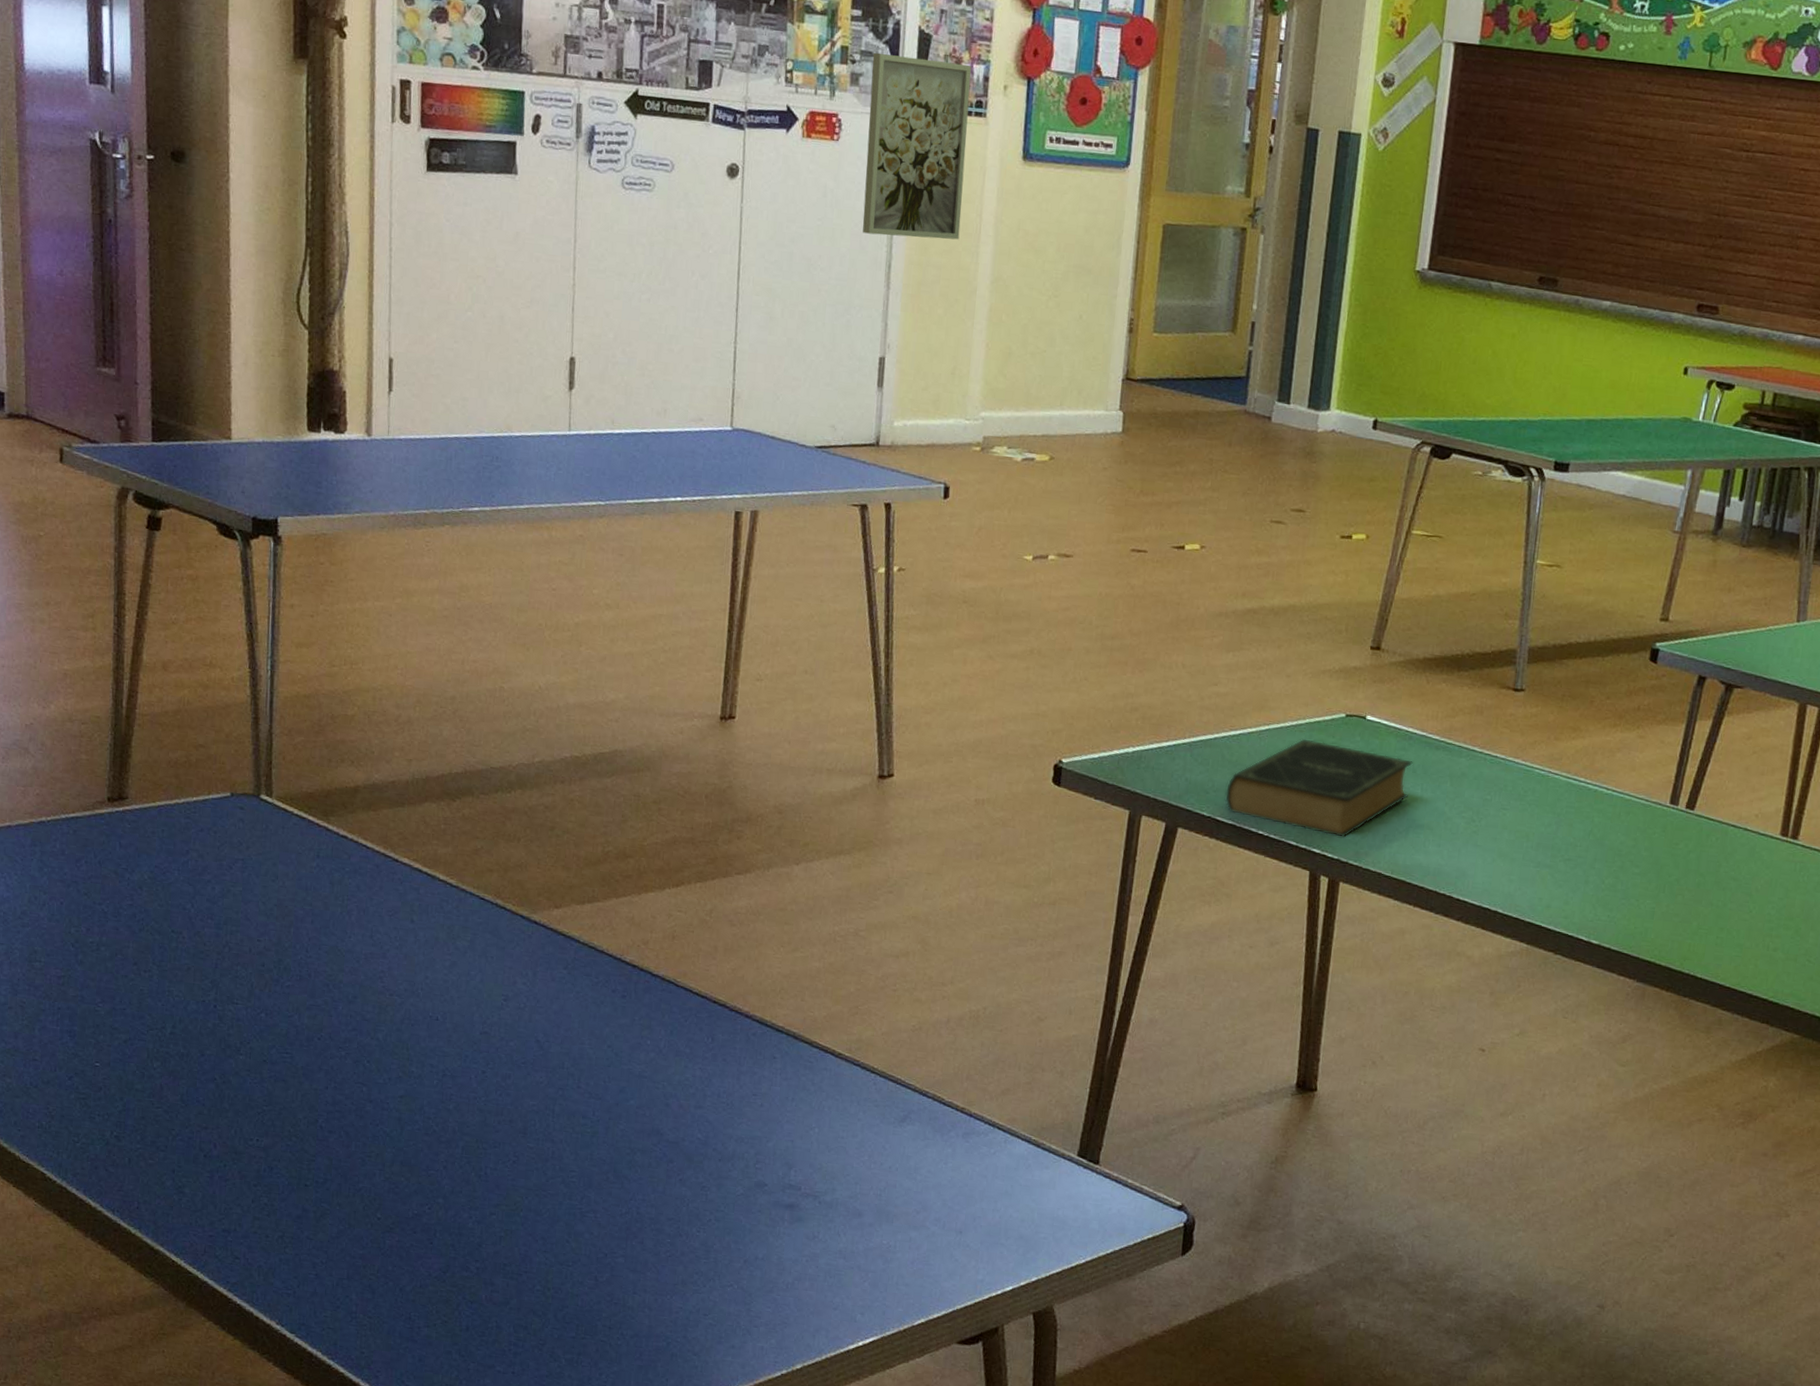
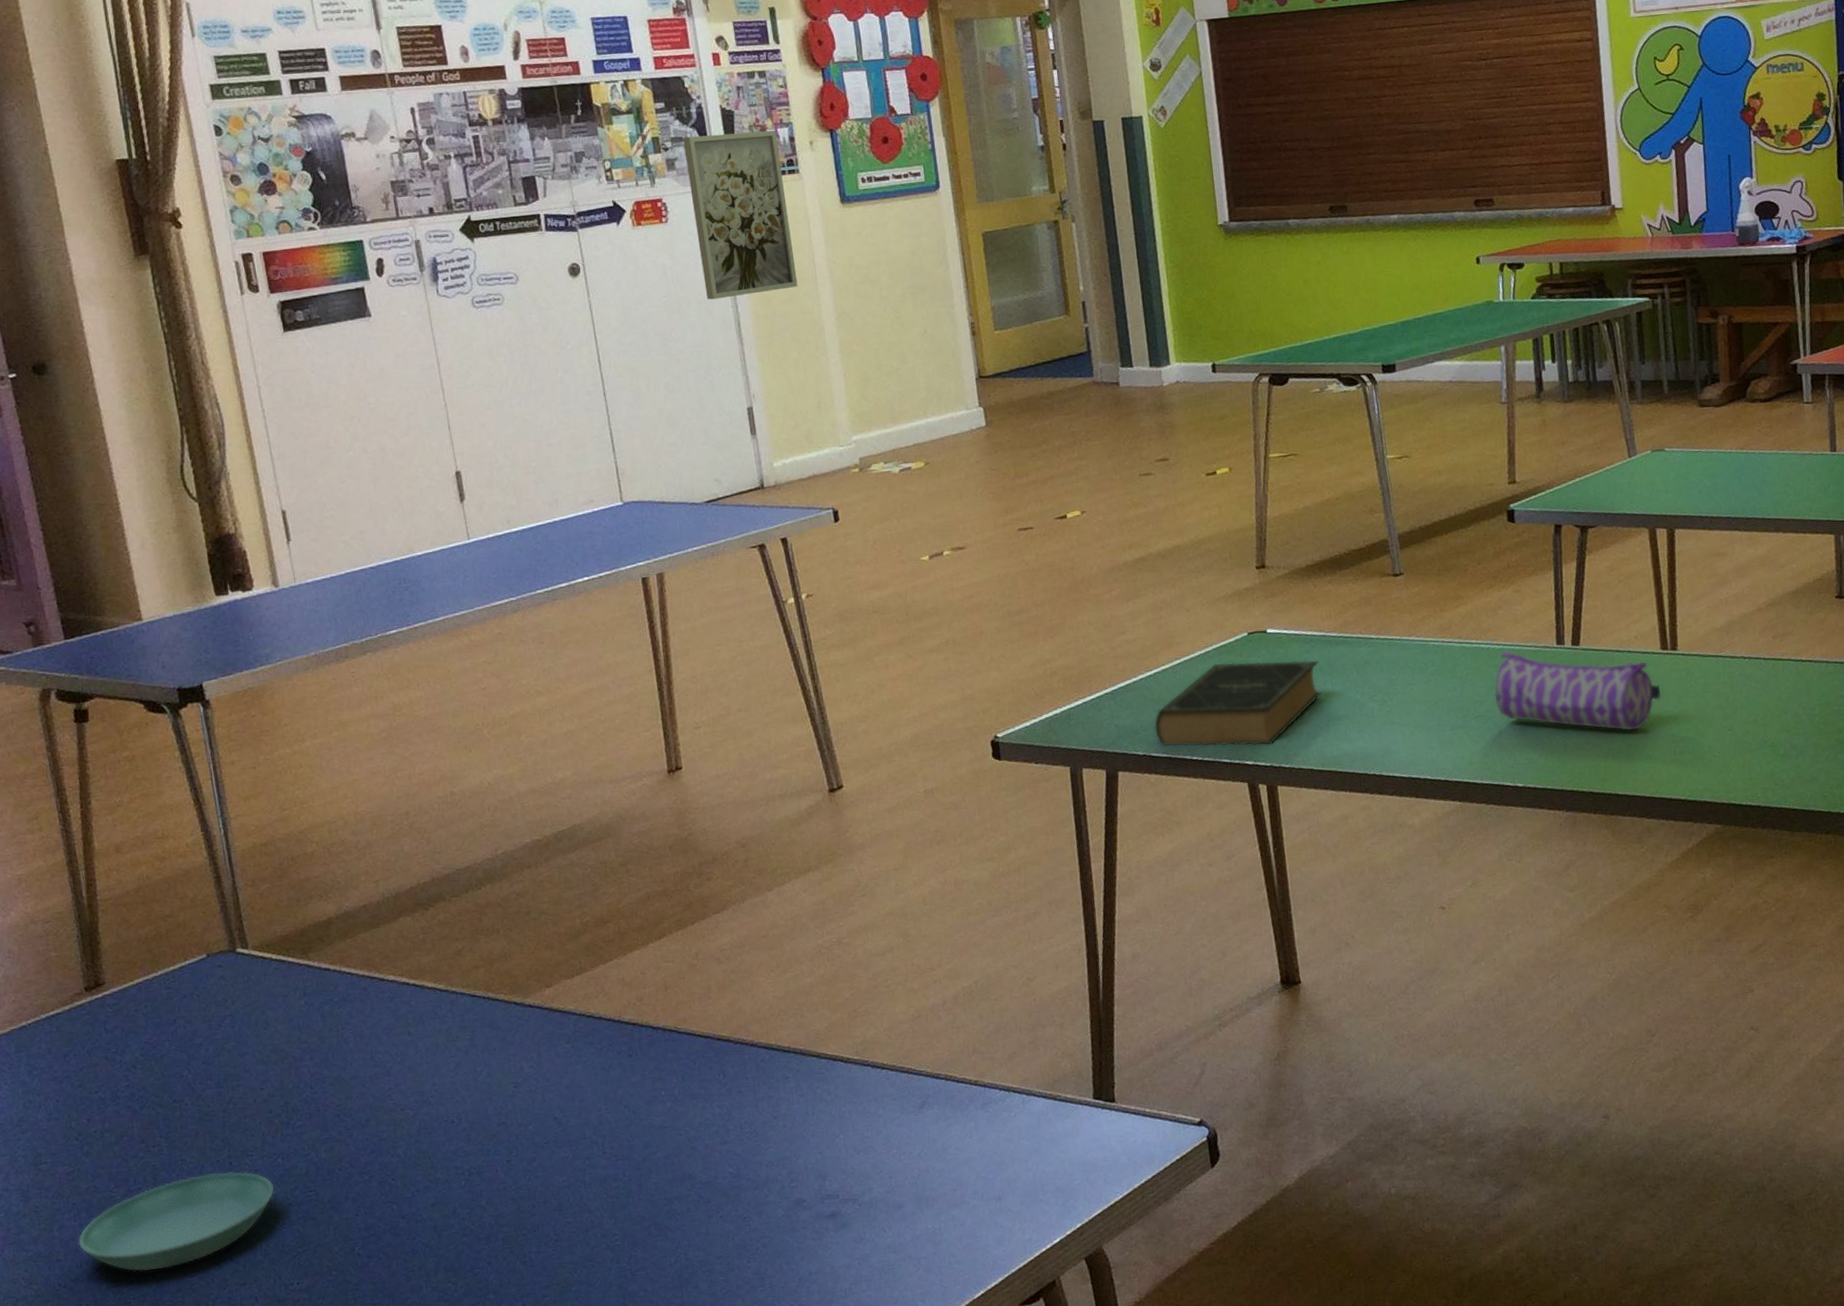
saucer: none [56,1009,253,1095] -> present [78,1171,274,1272]
pencil case: none [1589,798,1769,914] -> present [1494,651,1662,731]

